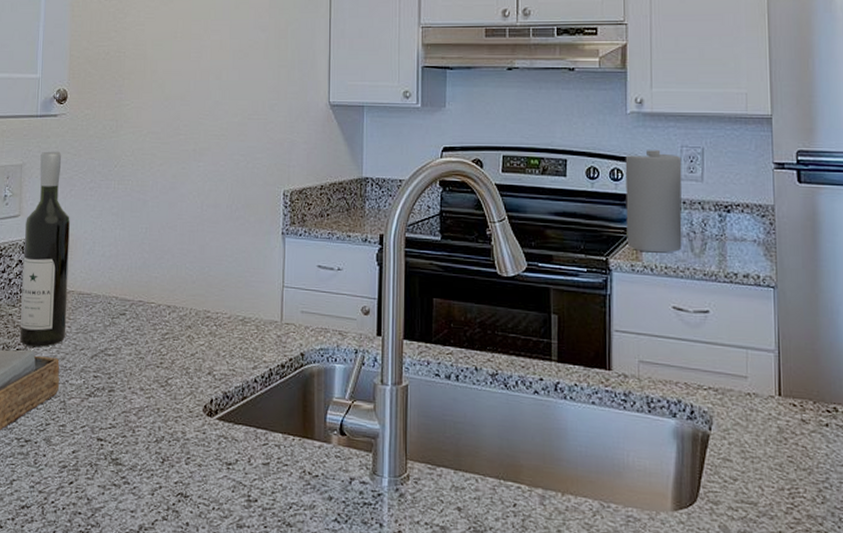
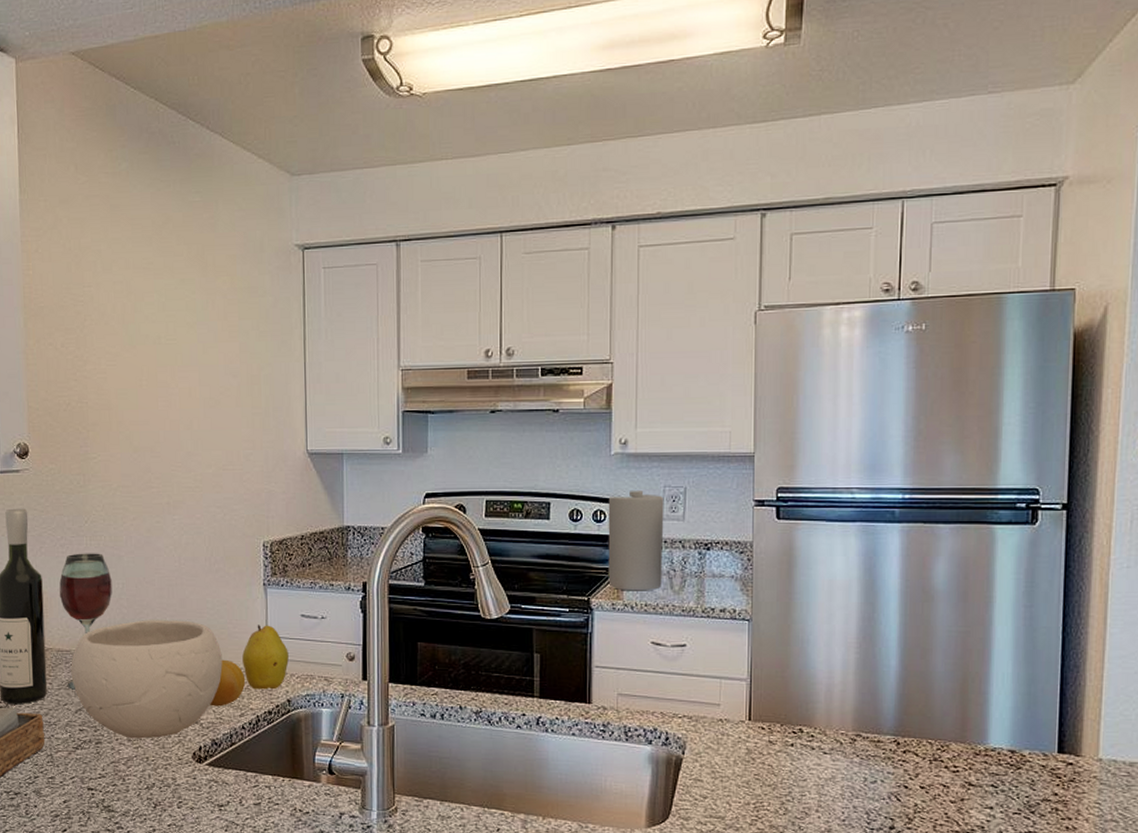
wineglass: none [85,196,136,334] -> present [59,553,113,690]
bowl: none [90,265,238,389] -> present [70,620,223,739]
fruit: none [224,308,260,358] -> present [210,659,246,707]
fruit: none [258,274,304,342] -> present [242,625,289,690]

